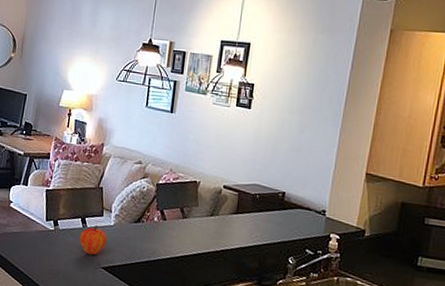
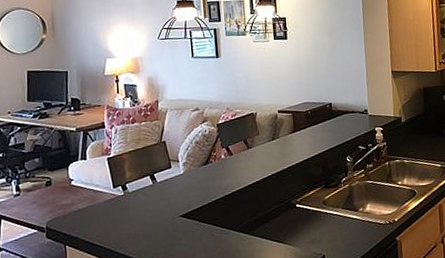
fruit: present [79,224,108,256] -> none [151,177,181,208]

